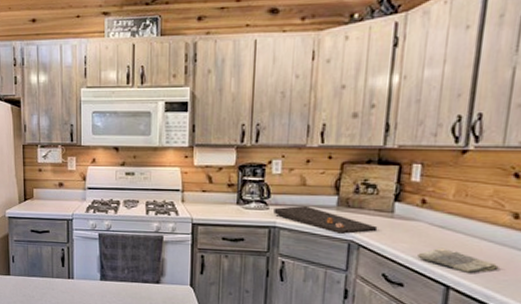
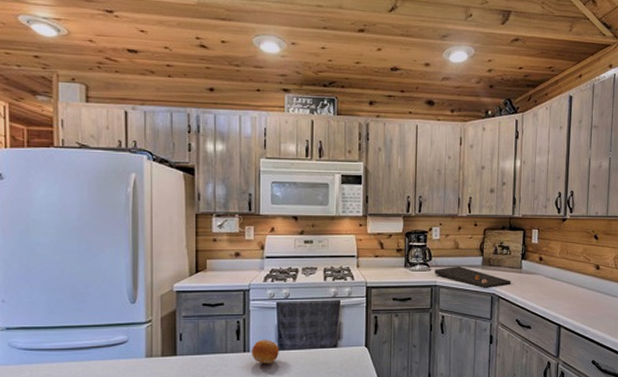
fruit: none [76,268,101,293] -> present [252,339,279,365]
dish towel: present [417,247,499,274] -> none [539,294,590,314]

